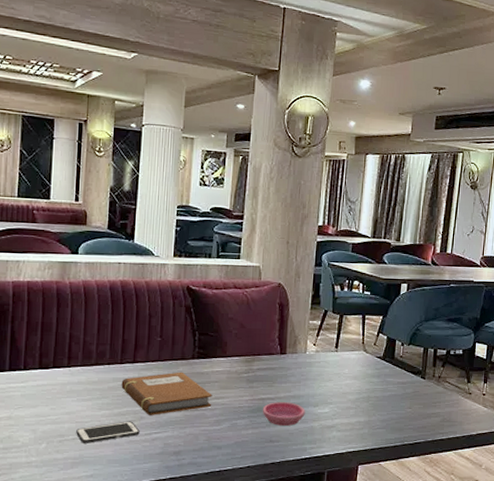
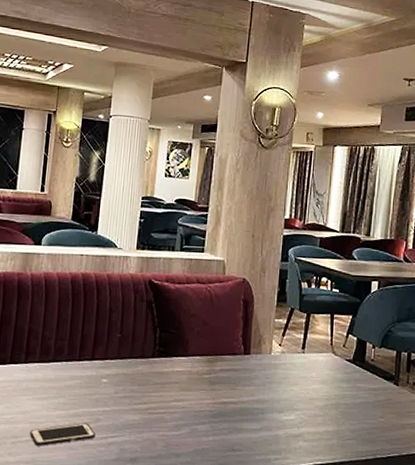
notebook: present [121,372,212,415] -> none [78,371,172,418]
saucer: present [263,402,305,426] -> none [225,406,270,433]

